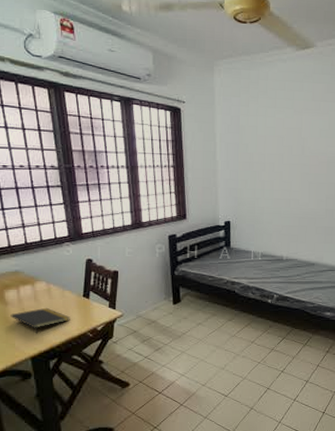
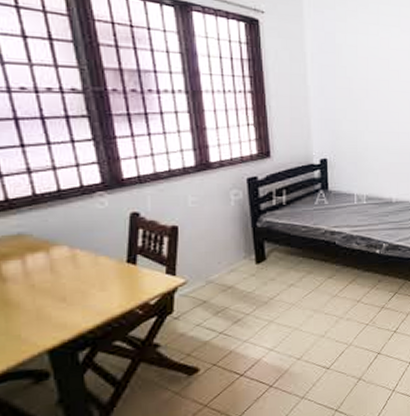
notepad: present [10,307,70,334] -> none [12,280,109,318]

